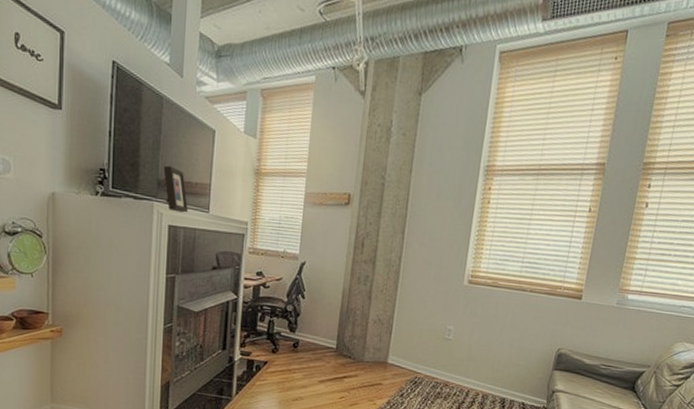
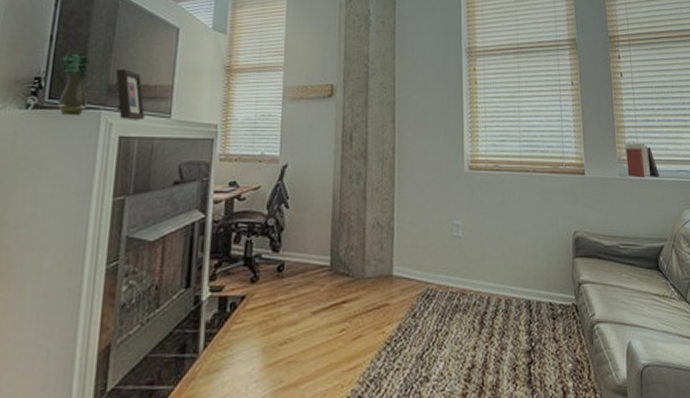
vase: none [117,145,142,205] -> present [58,49,90,116]
books: none [626,274,661,311] -> present [624,143,660,179]

